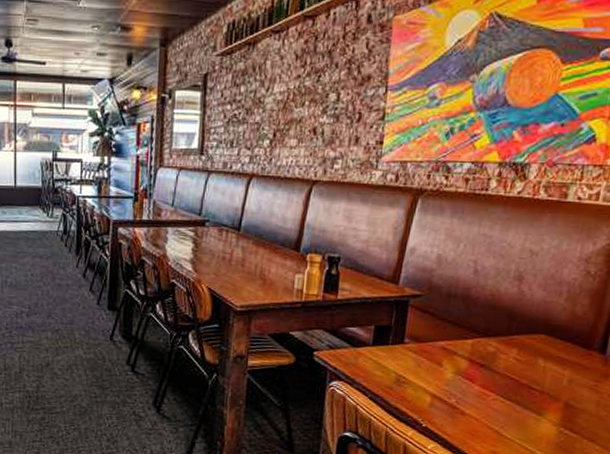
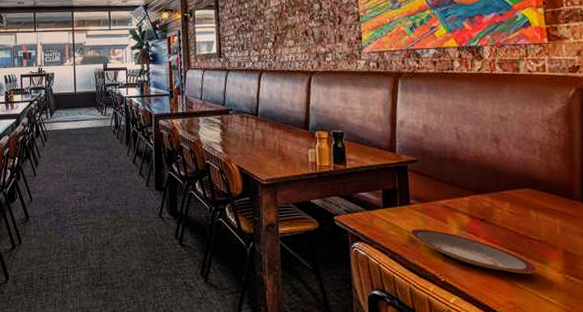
plate: none [397,370,531,425] -> present [410,229,537,273]

